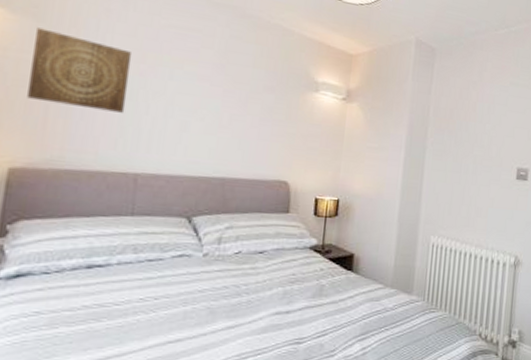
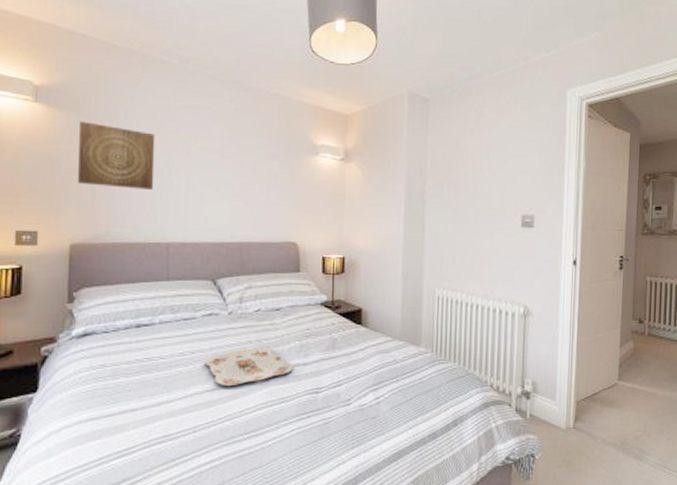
serving tray: none [169,294,274,337] -> present [204,348,293,387]

